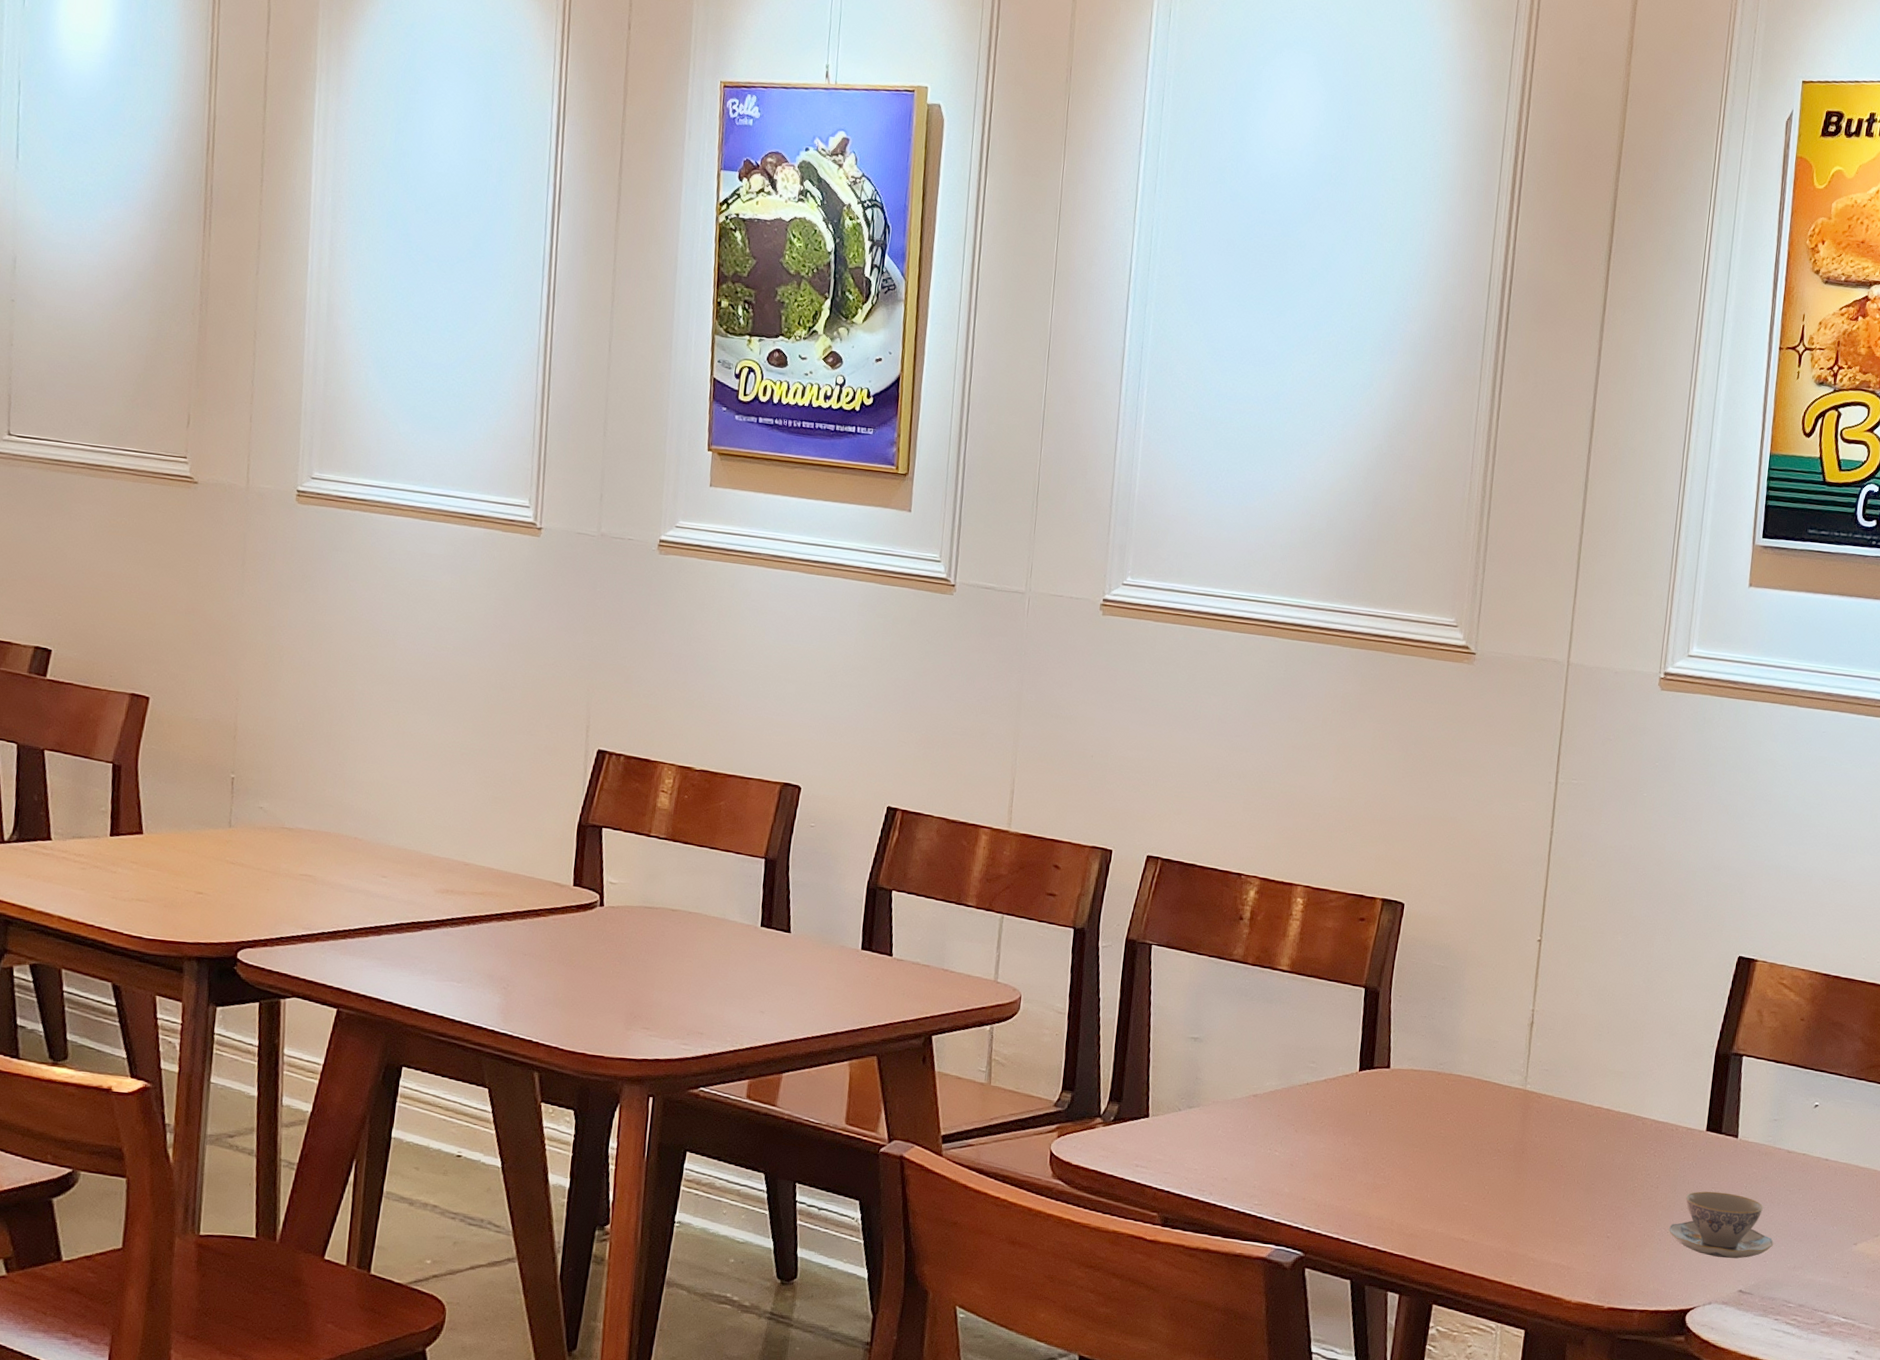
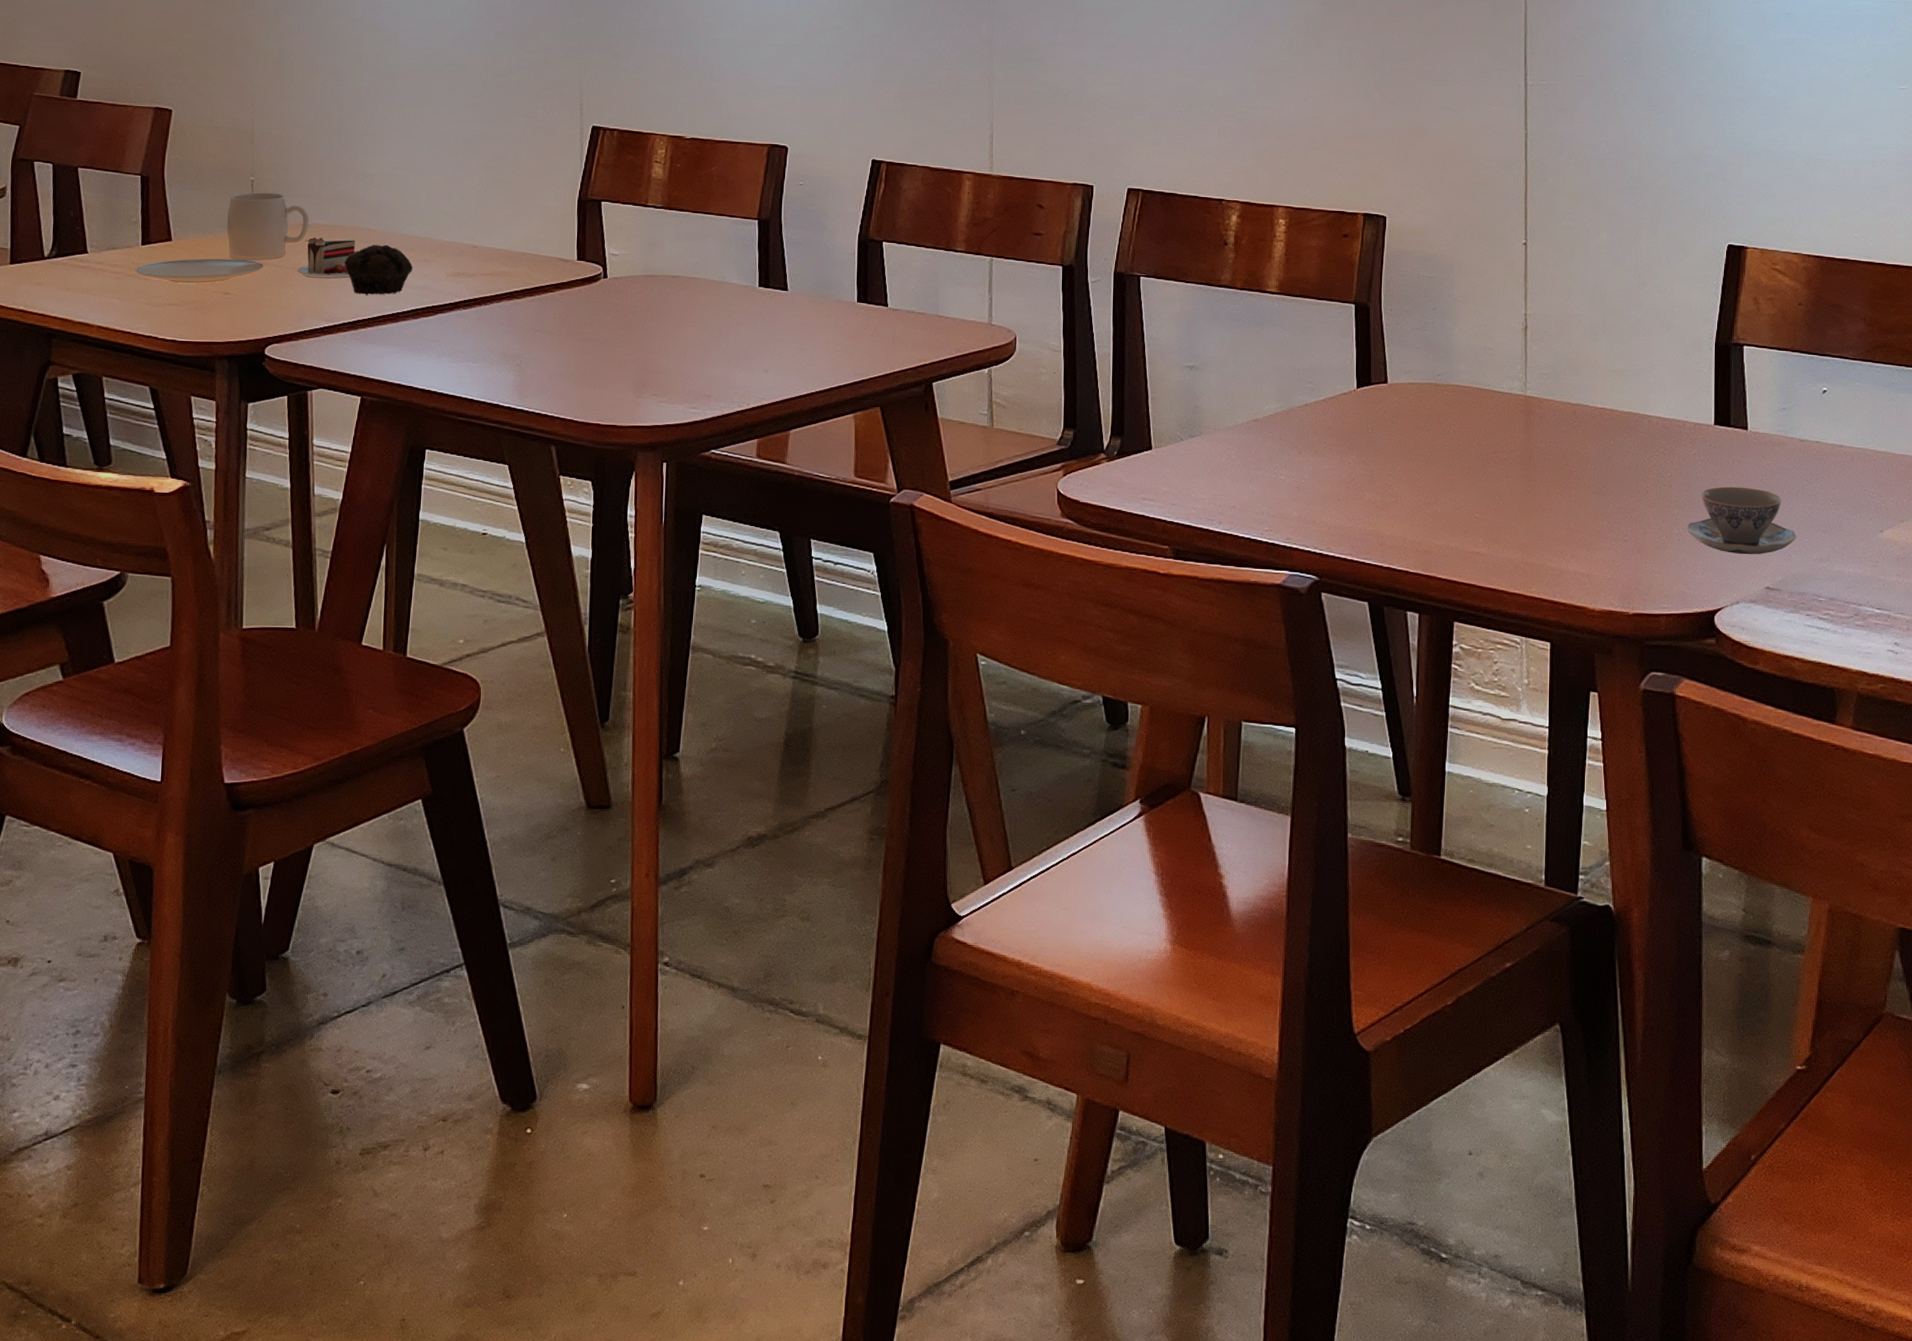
plate: none [102,854,241,881] -> present [135,258,264,283]
mug: none [202,790,292,862] -> present [227,192,310,261]
cake slice: none [275,841,340,887] -> present [296,236,355,279]
muffin: none [326,854,400,906] -> present [343,245,413,295]

